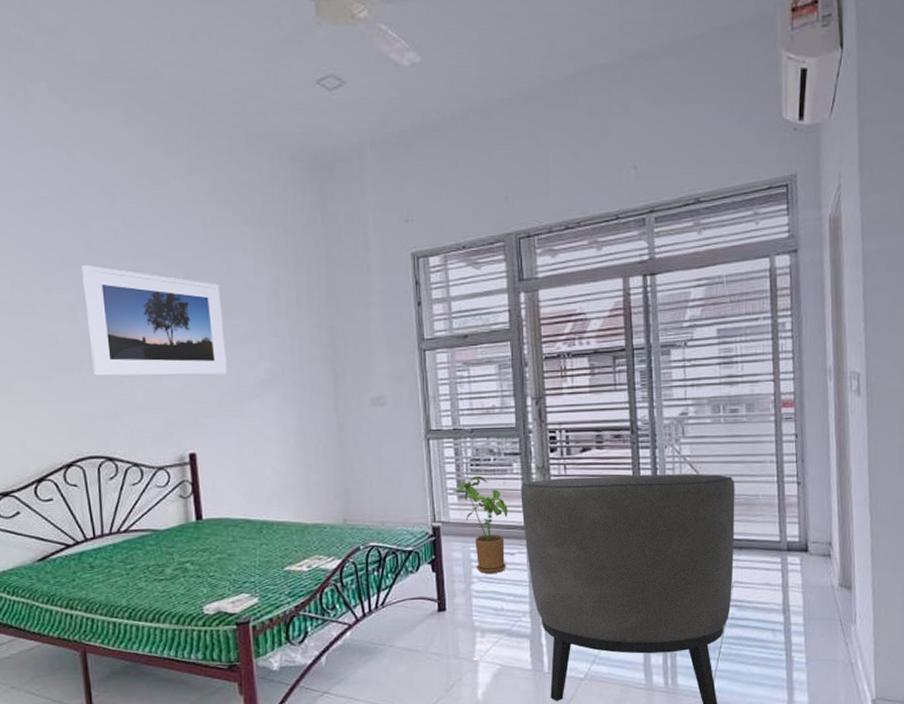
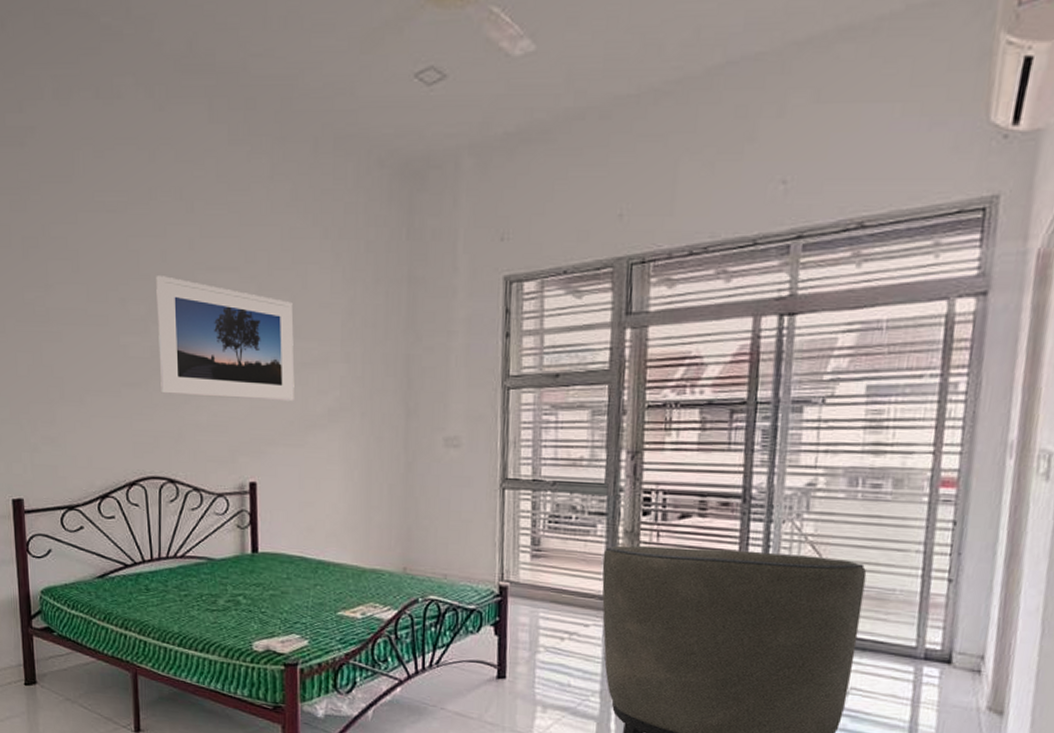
house plant: present [453,475,508,573] -> none [525,534,587,645]

